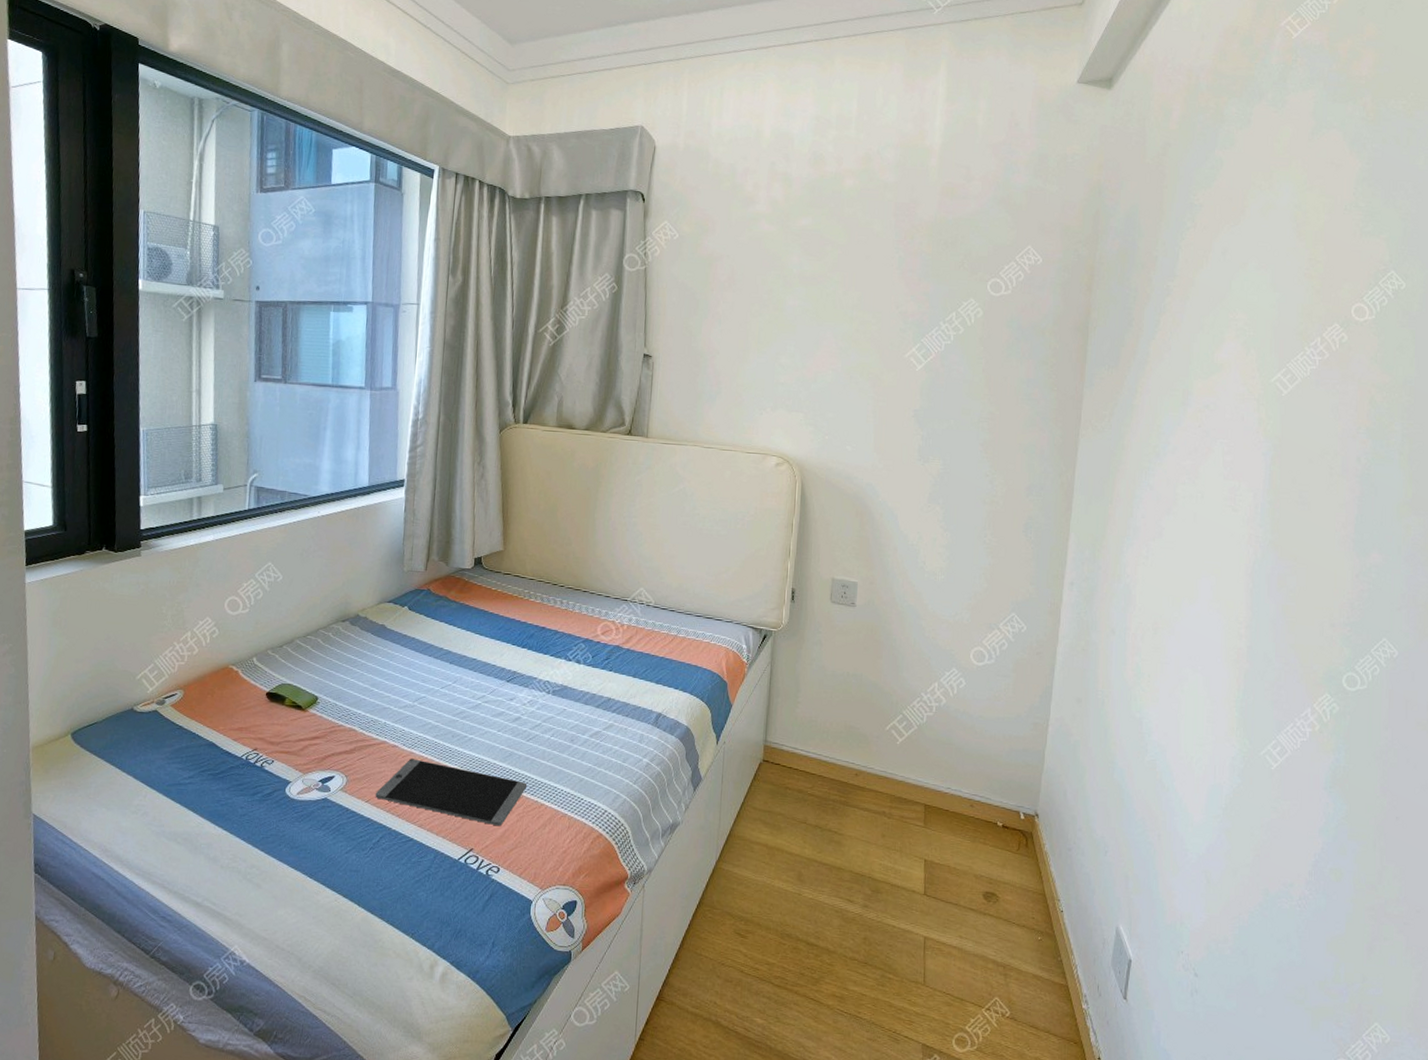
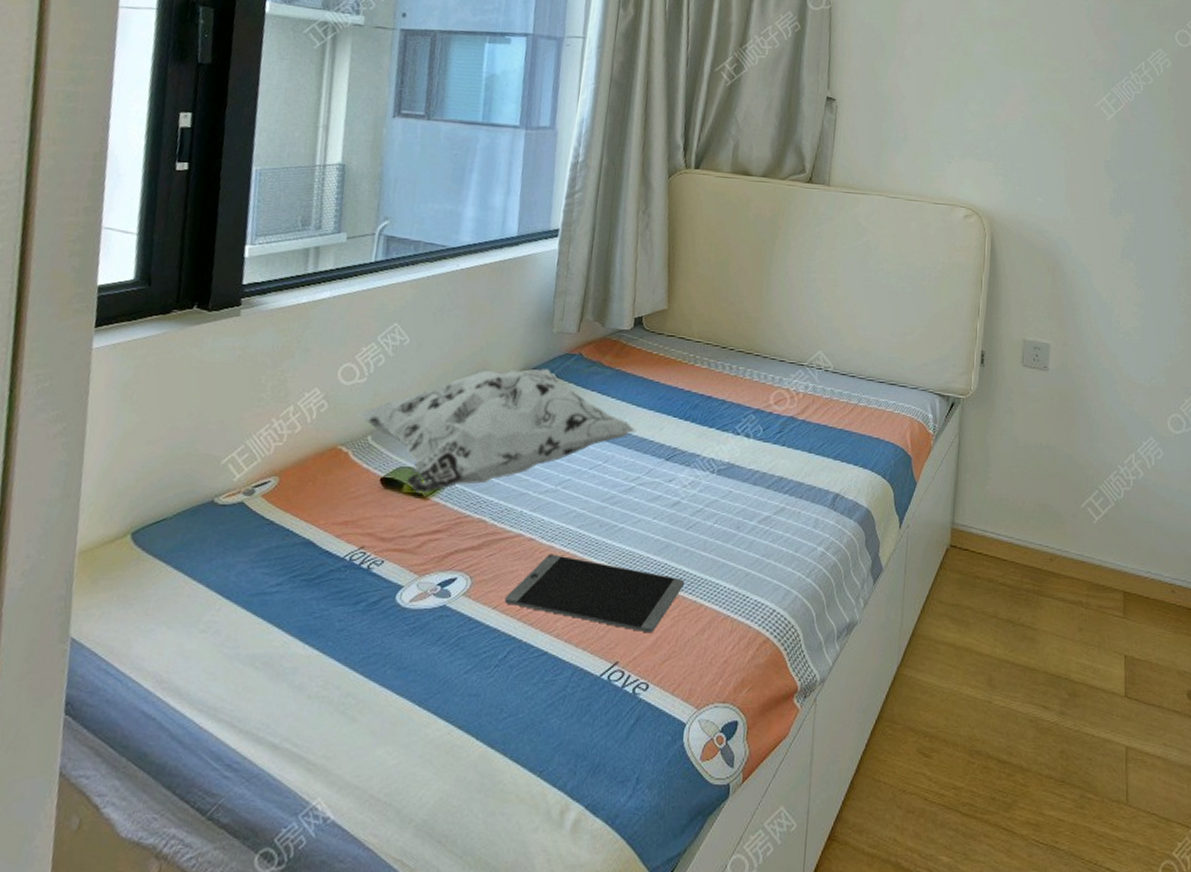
decorative pillow: none [242,602,480,707] -> present [356,369,637,494]

